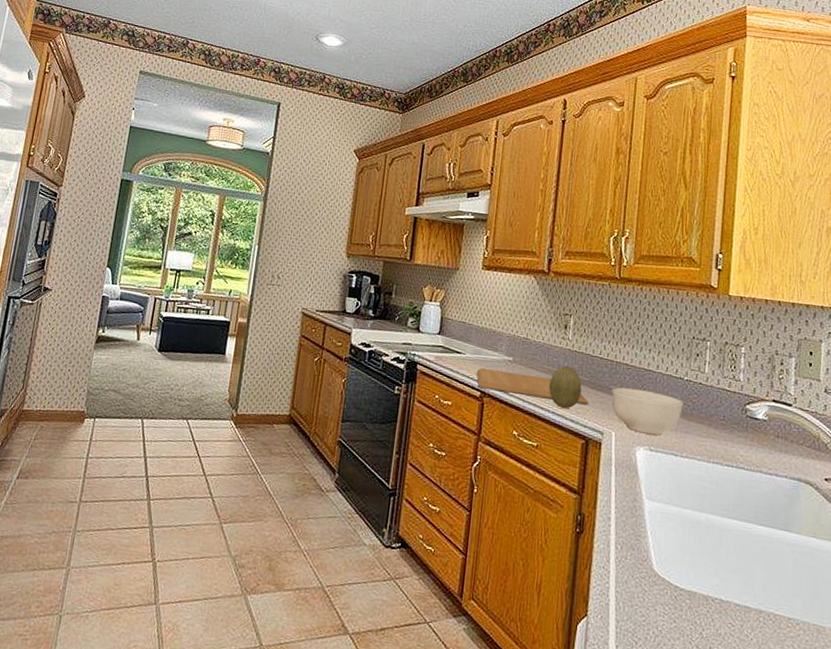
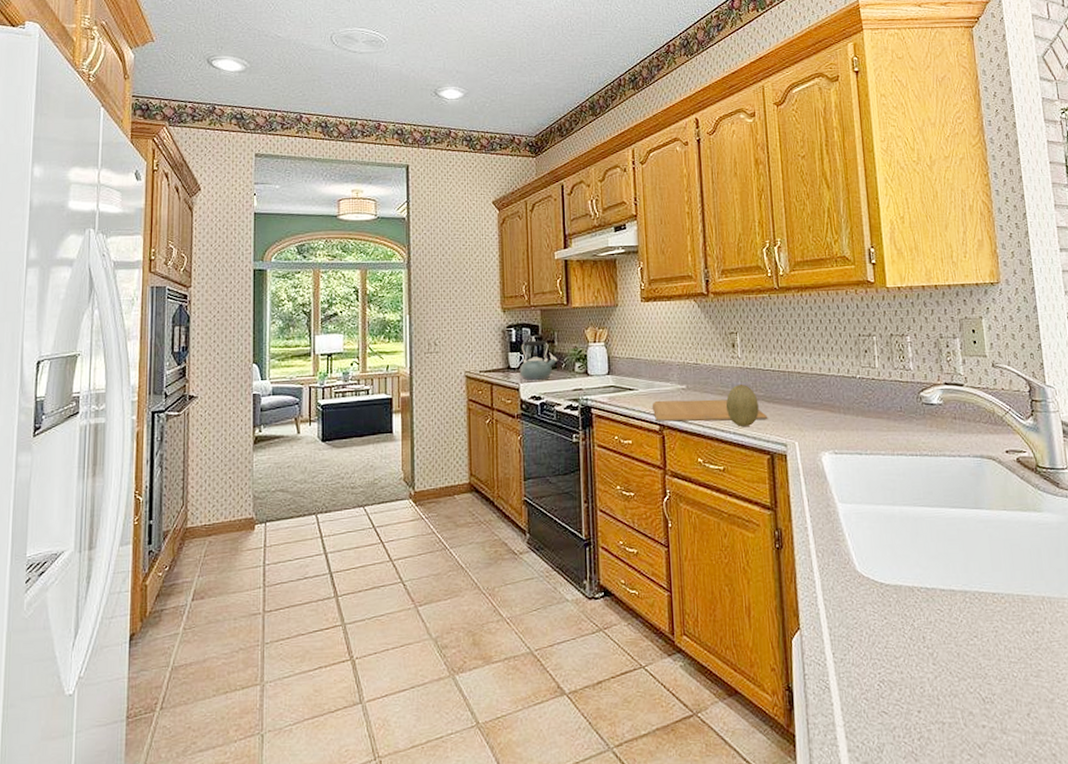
kettle: none [353,289,393,329] -> present [519,340,558,380]
bowl: present [611,387,684,436] -> none [788,394,860,438]

